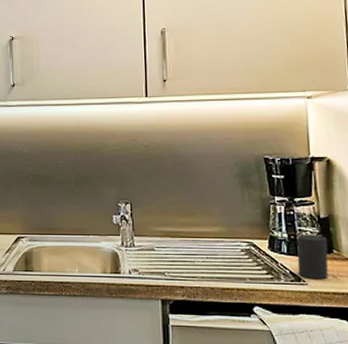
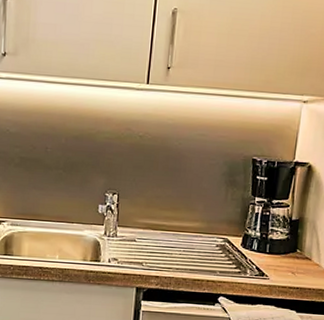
cup: present [296,234,329,280] -> none [263,234,294,276]

